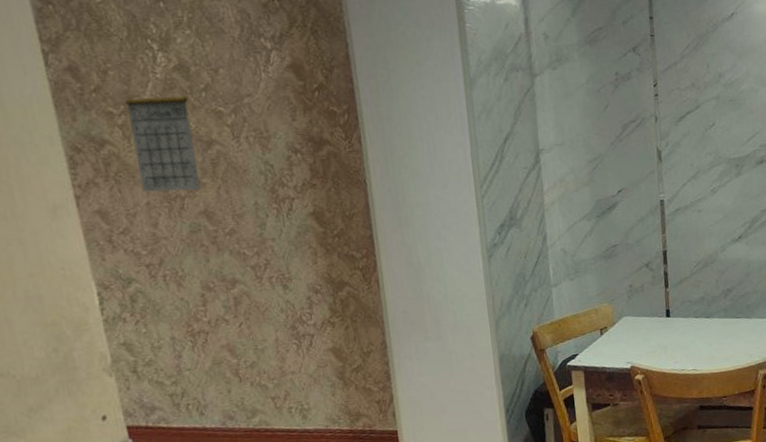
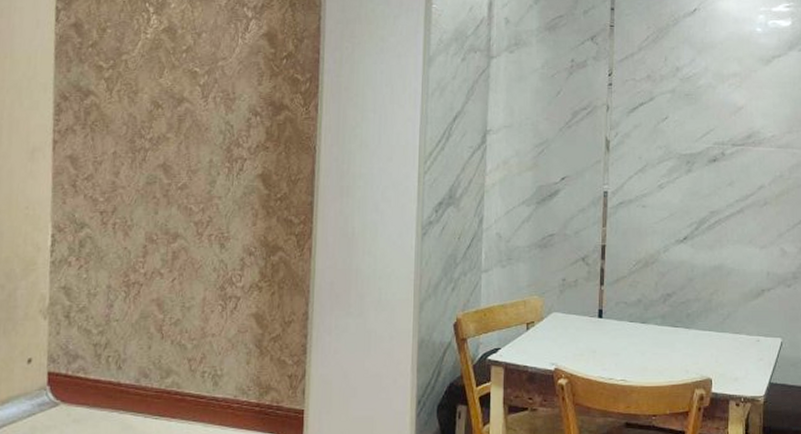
calendar: present [124,76,201,193] -> none [112,36,170,144]

